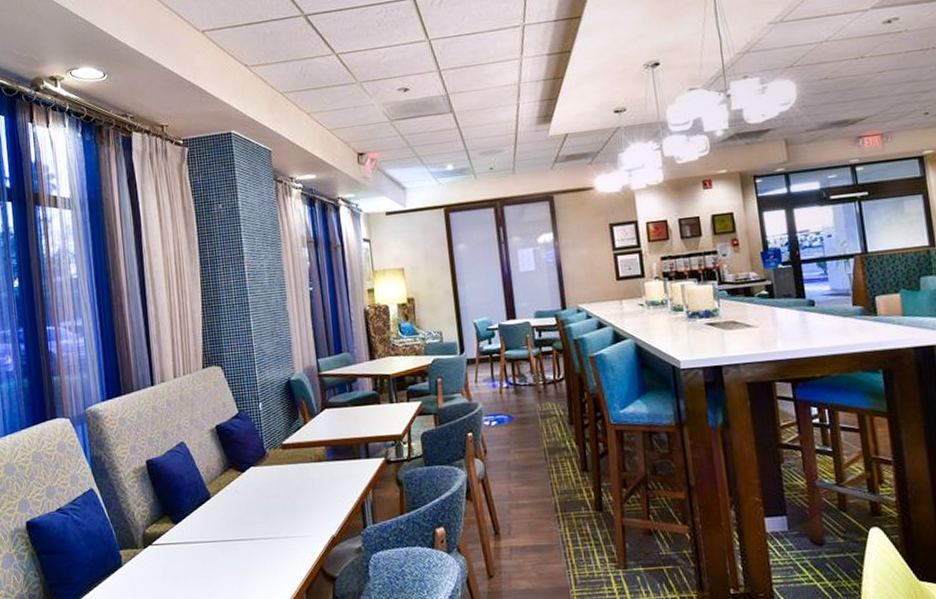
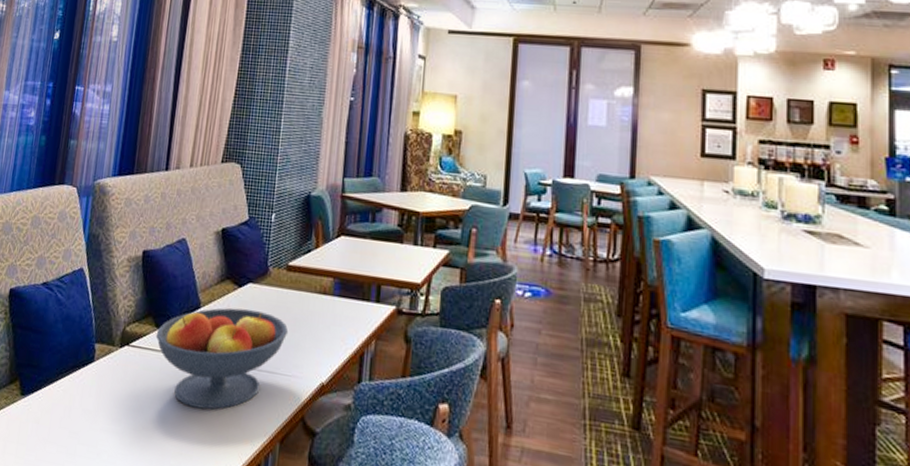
fruit bowl: none [174,489,295,583] -> present [156,307,289,410]

